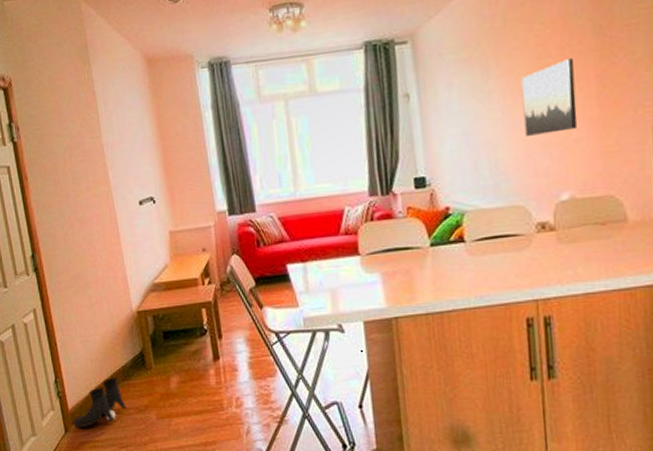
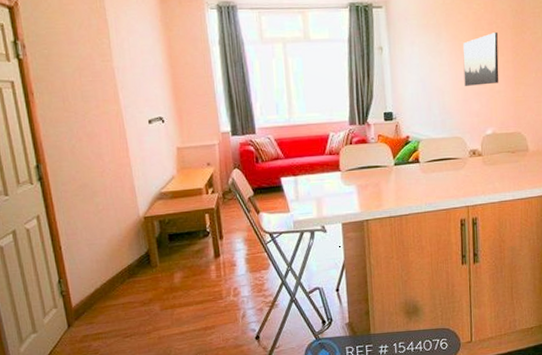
boots: present [73,377,126,429] -> none [76,275,131,323]

